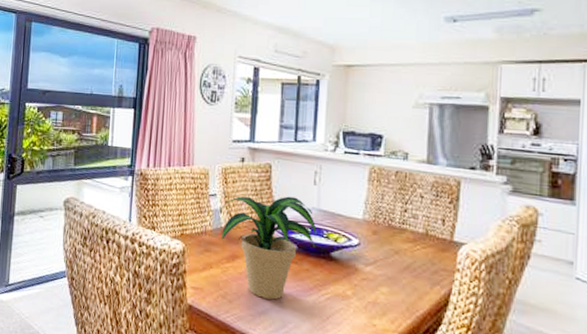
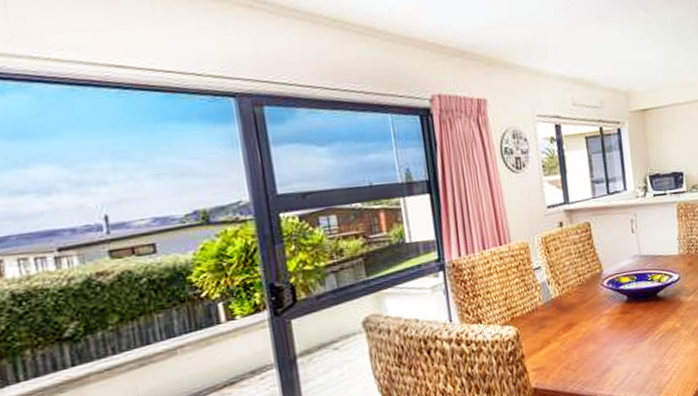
potted plant: present [218,196,317,300] -> none [545,249,642,357]

